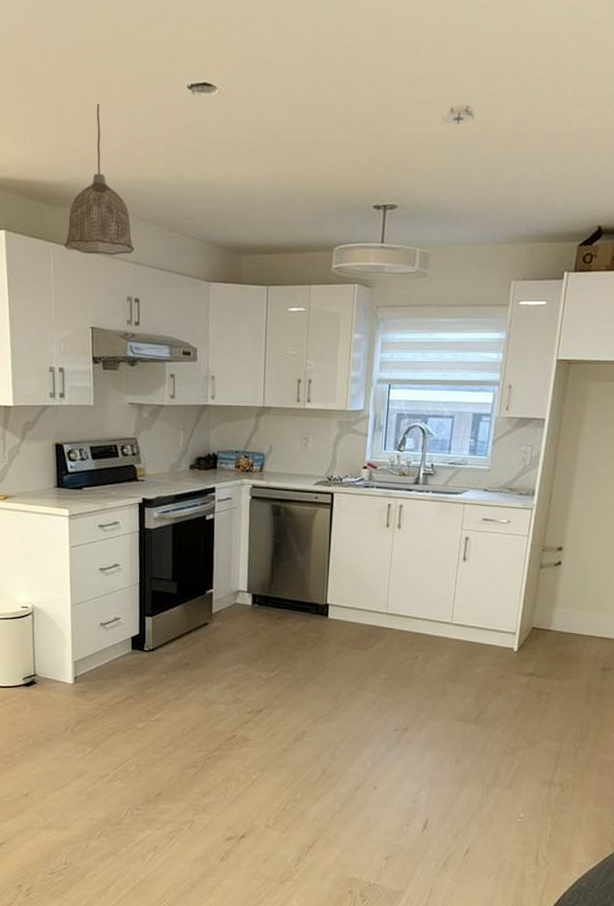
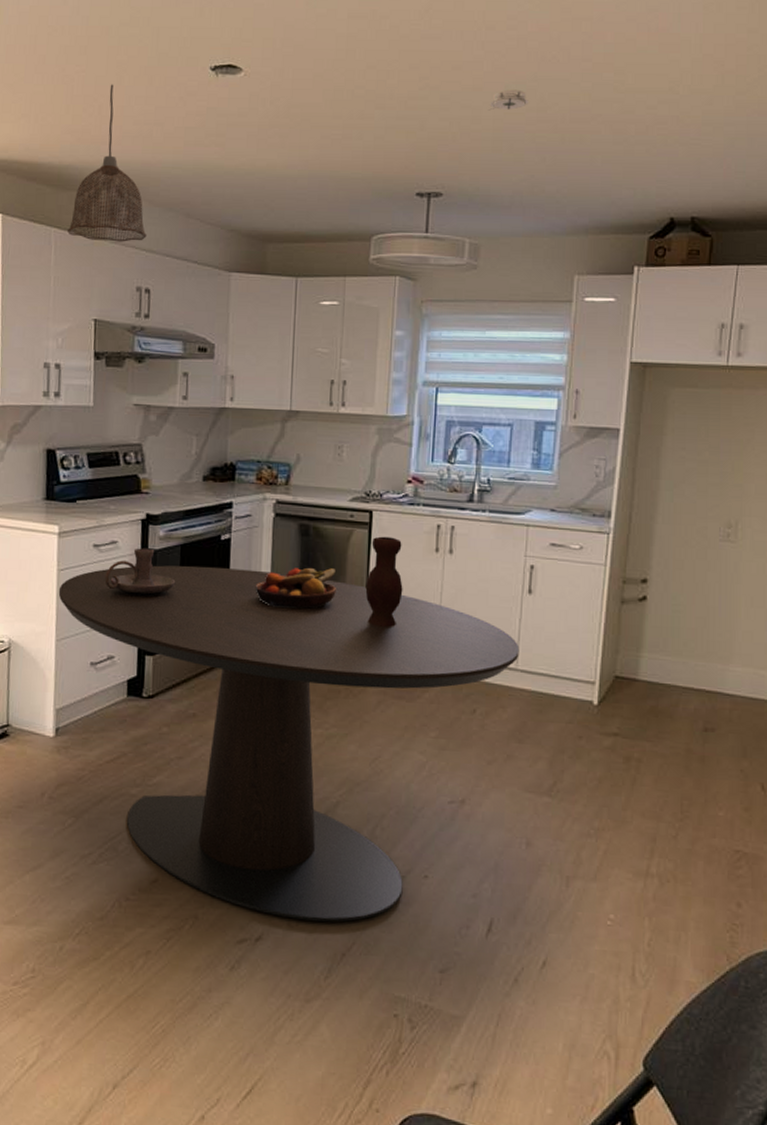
dining table: none [71,542,455,823] -> present [58,565,520,922]
candle holder: none [109,527,168,567] -> present [104,548,175,595]
fruit bowl: none [235,542,303,577] -> present [255,568,336,609]
vase: none [327,514,359,590] -> present [365,536,403,627]

